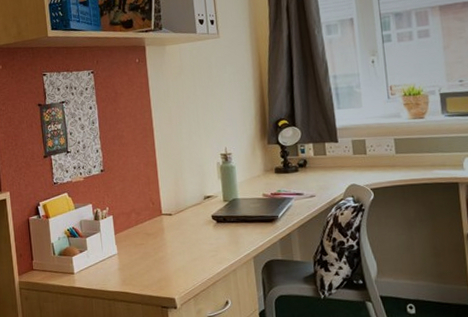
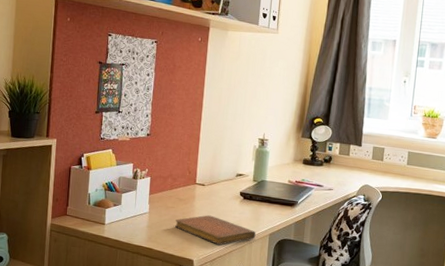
notebook: none [148,246,239,277] -> present [175,215,256,245]

